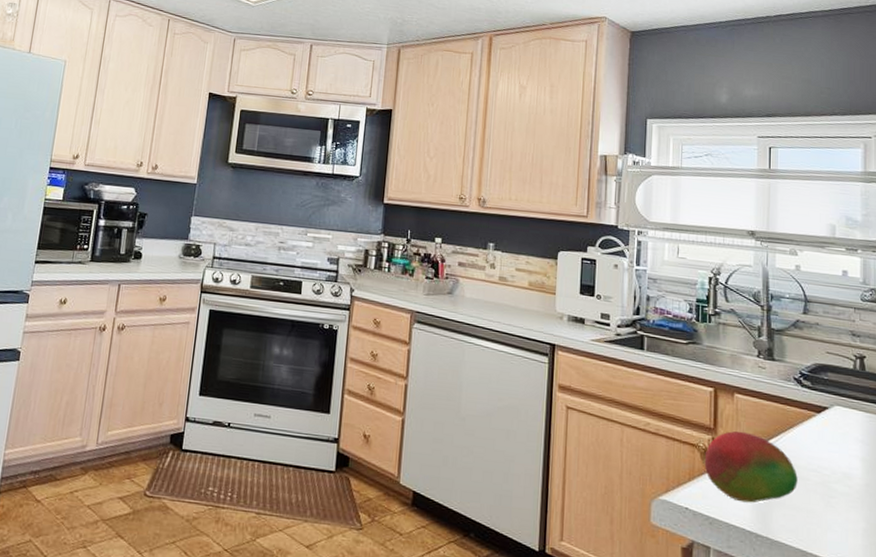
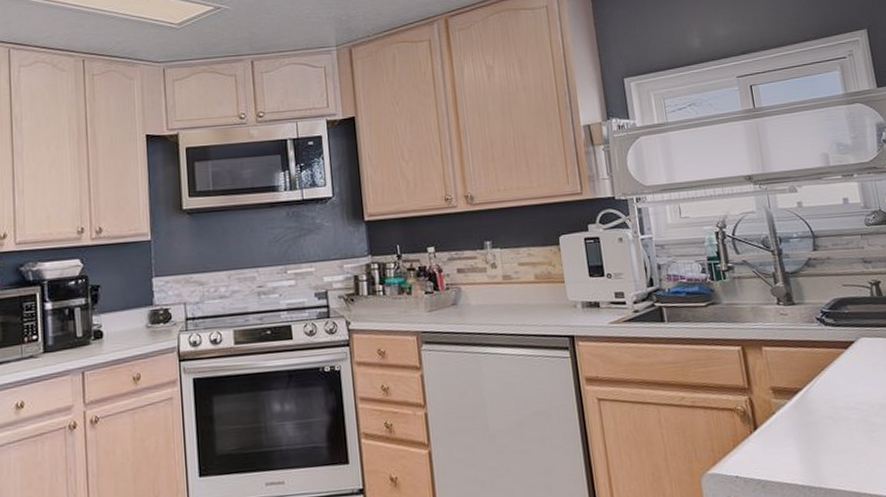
fruit: present [704,431,798,503] -> none [744,384,840,458]

